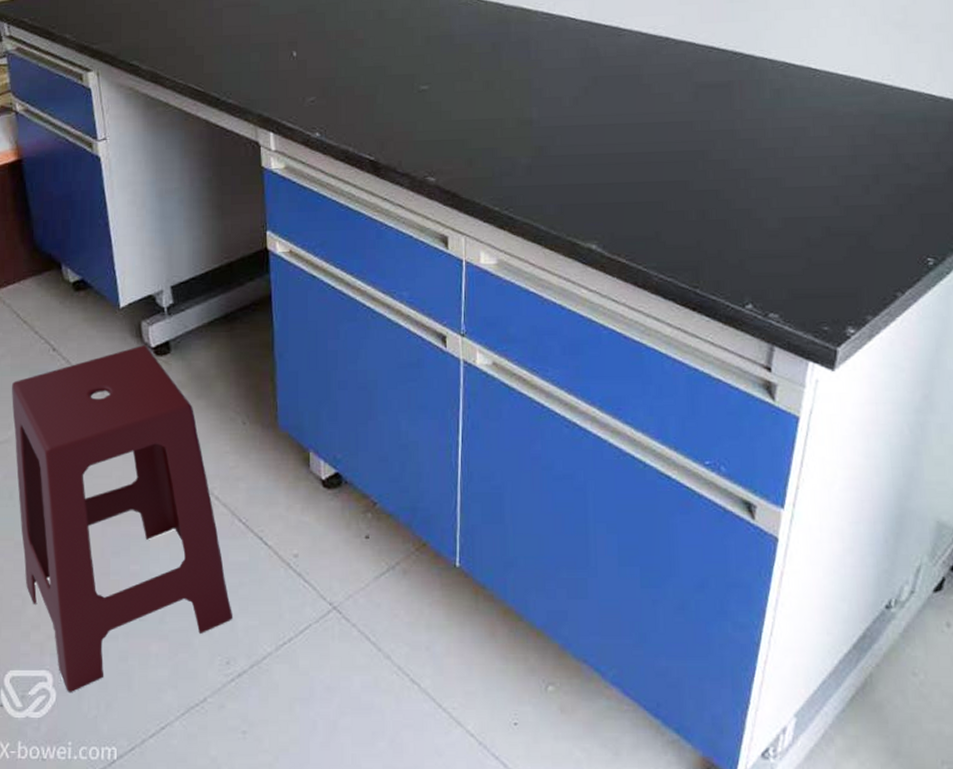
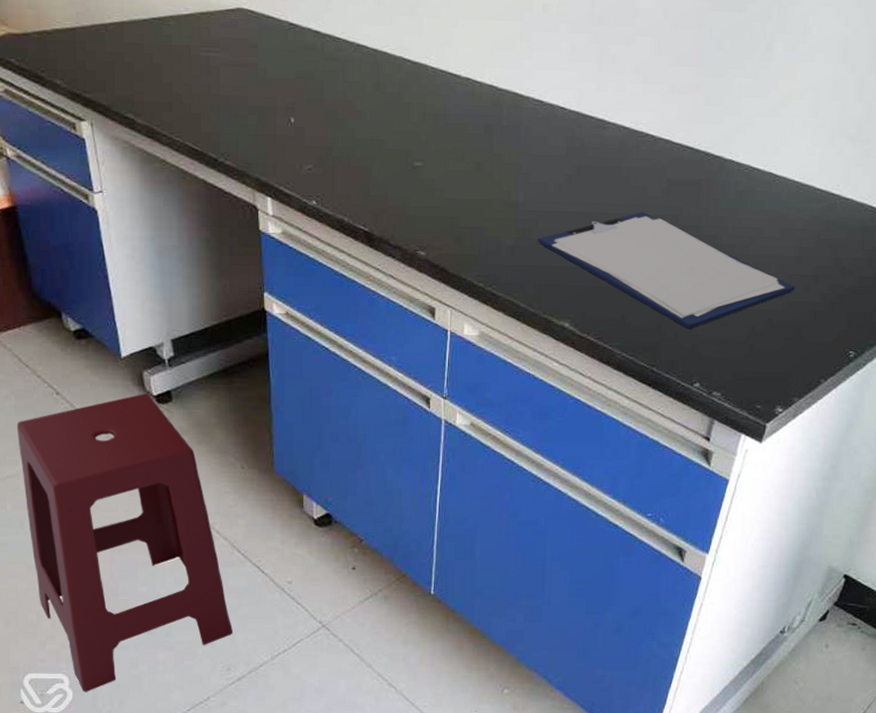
notepad: none [556,119,853,244] -> present [538,212,795,330]

